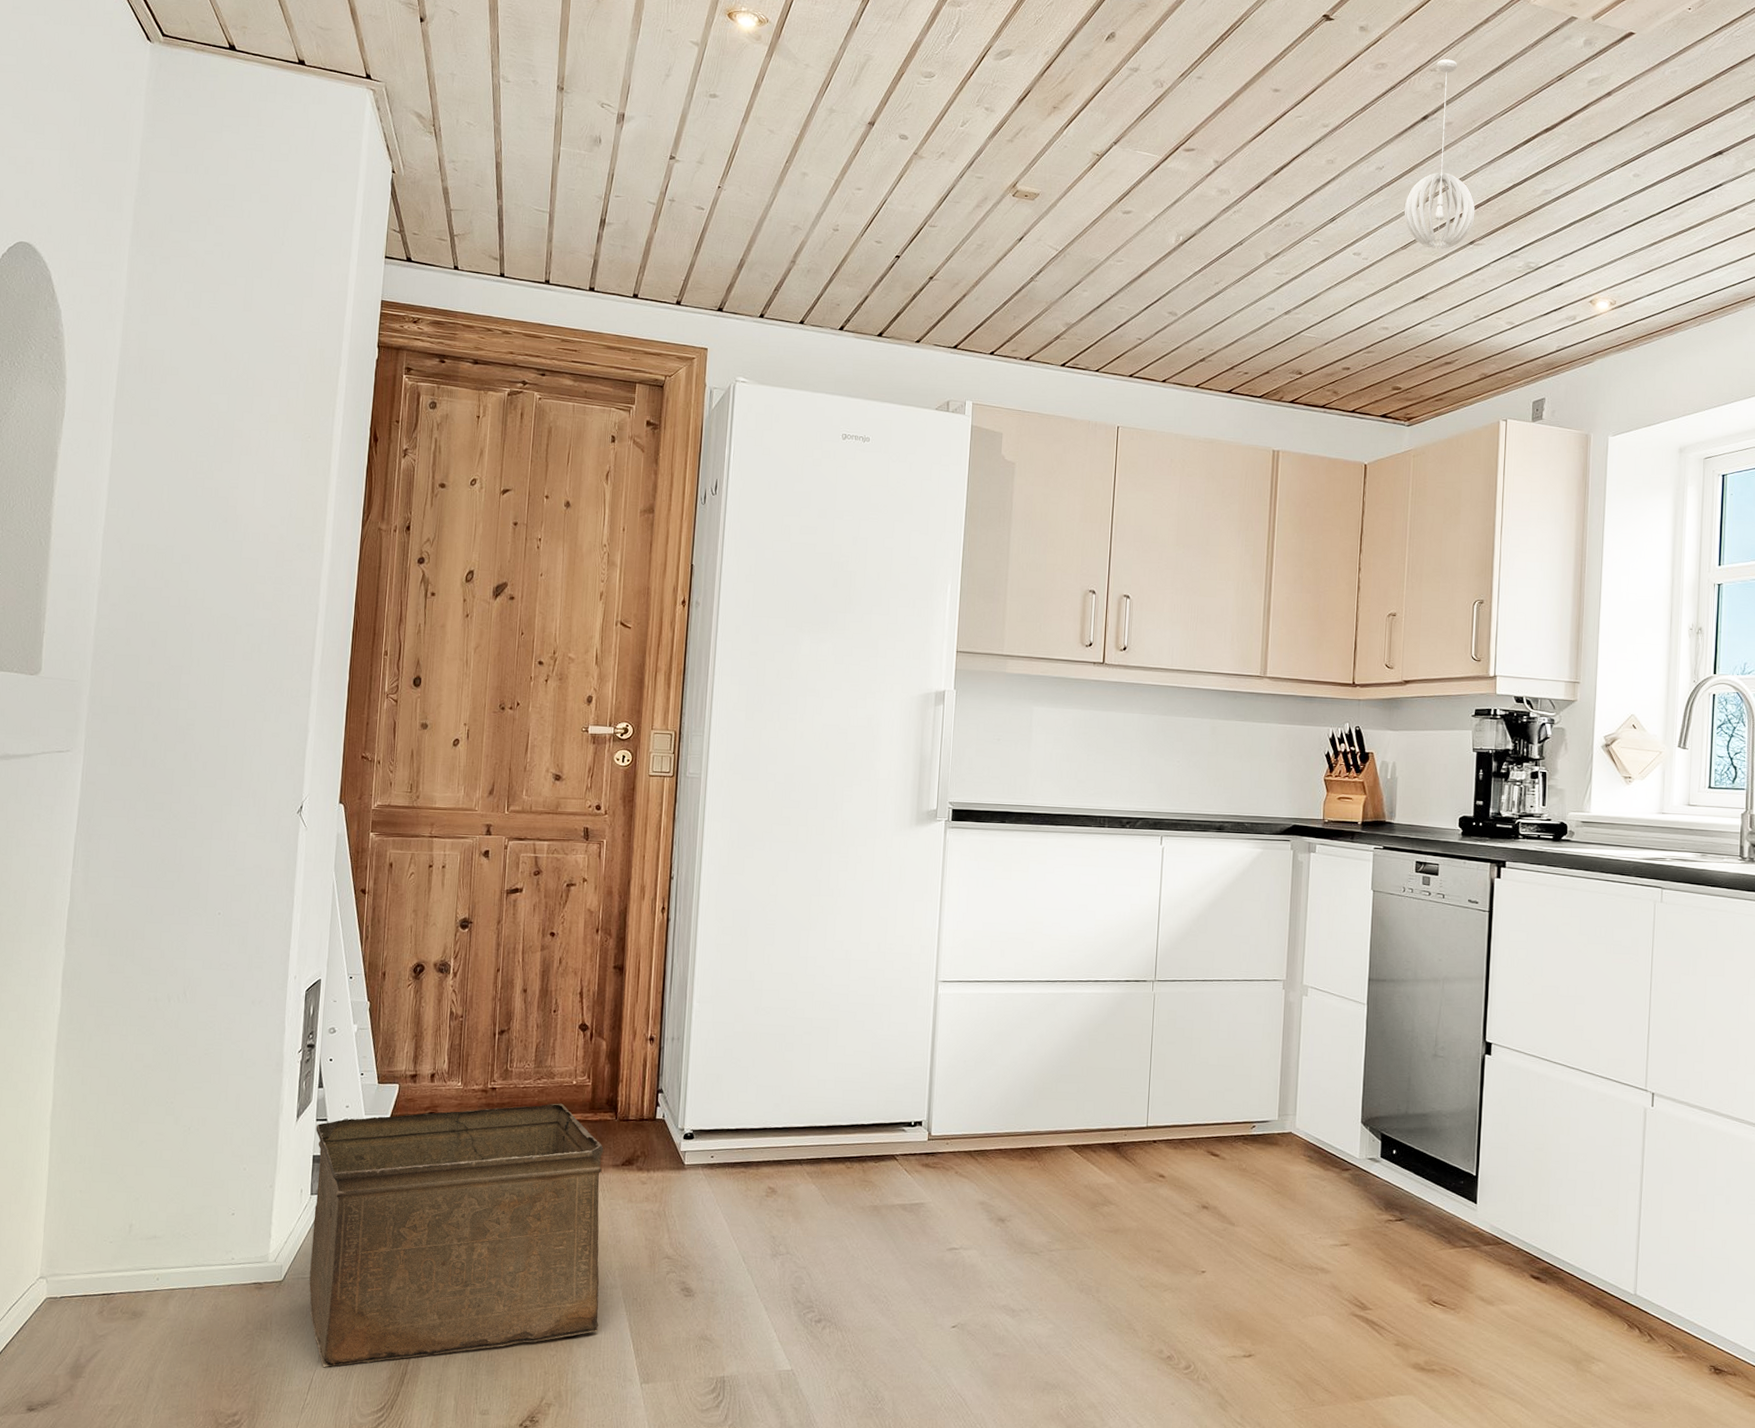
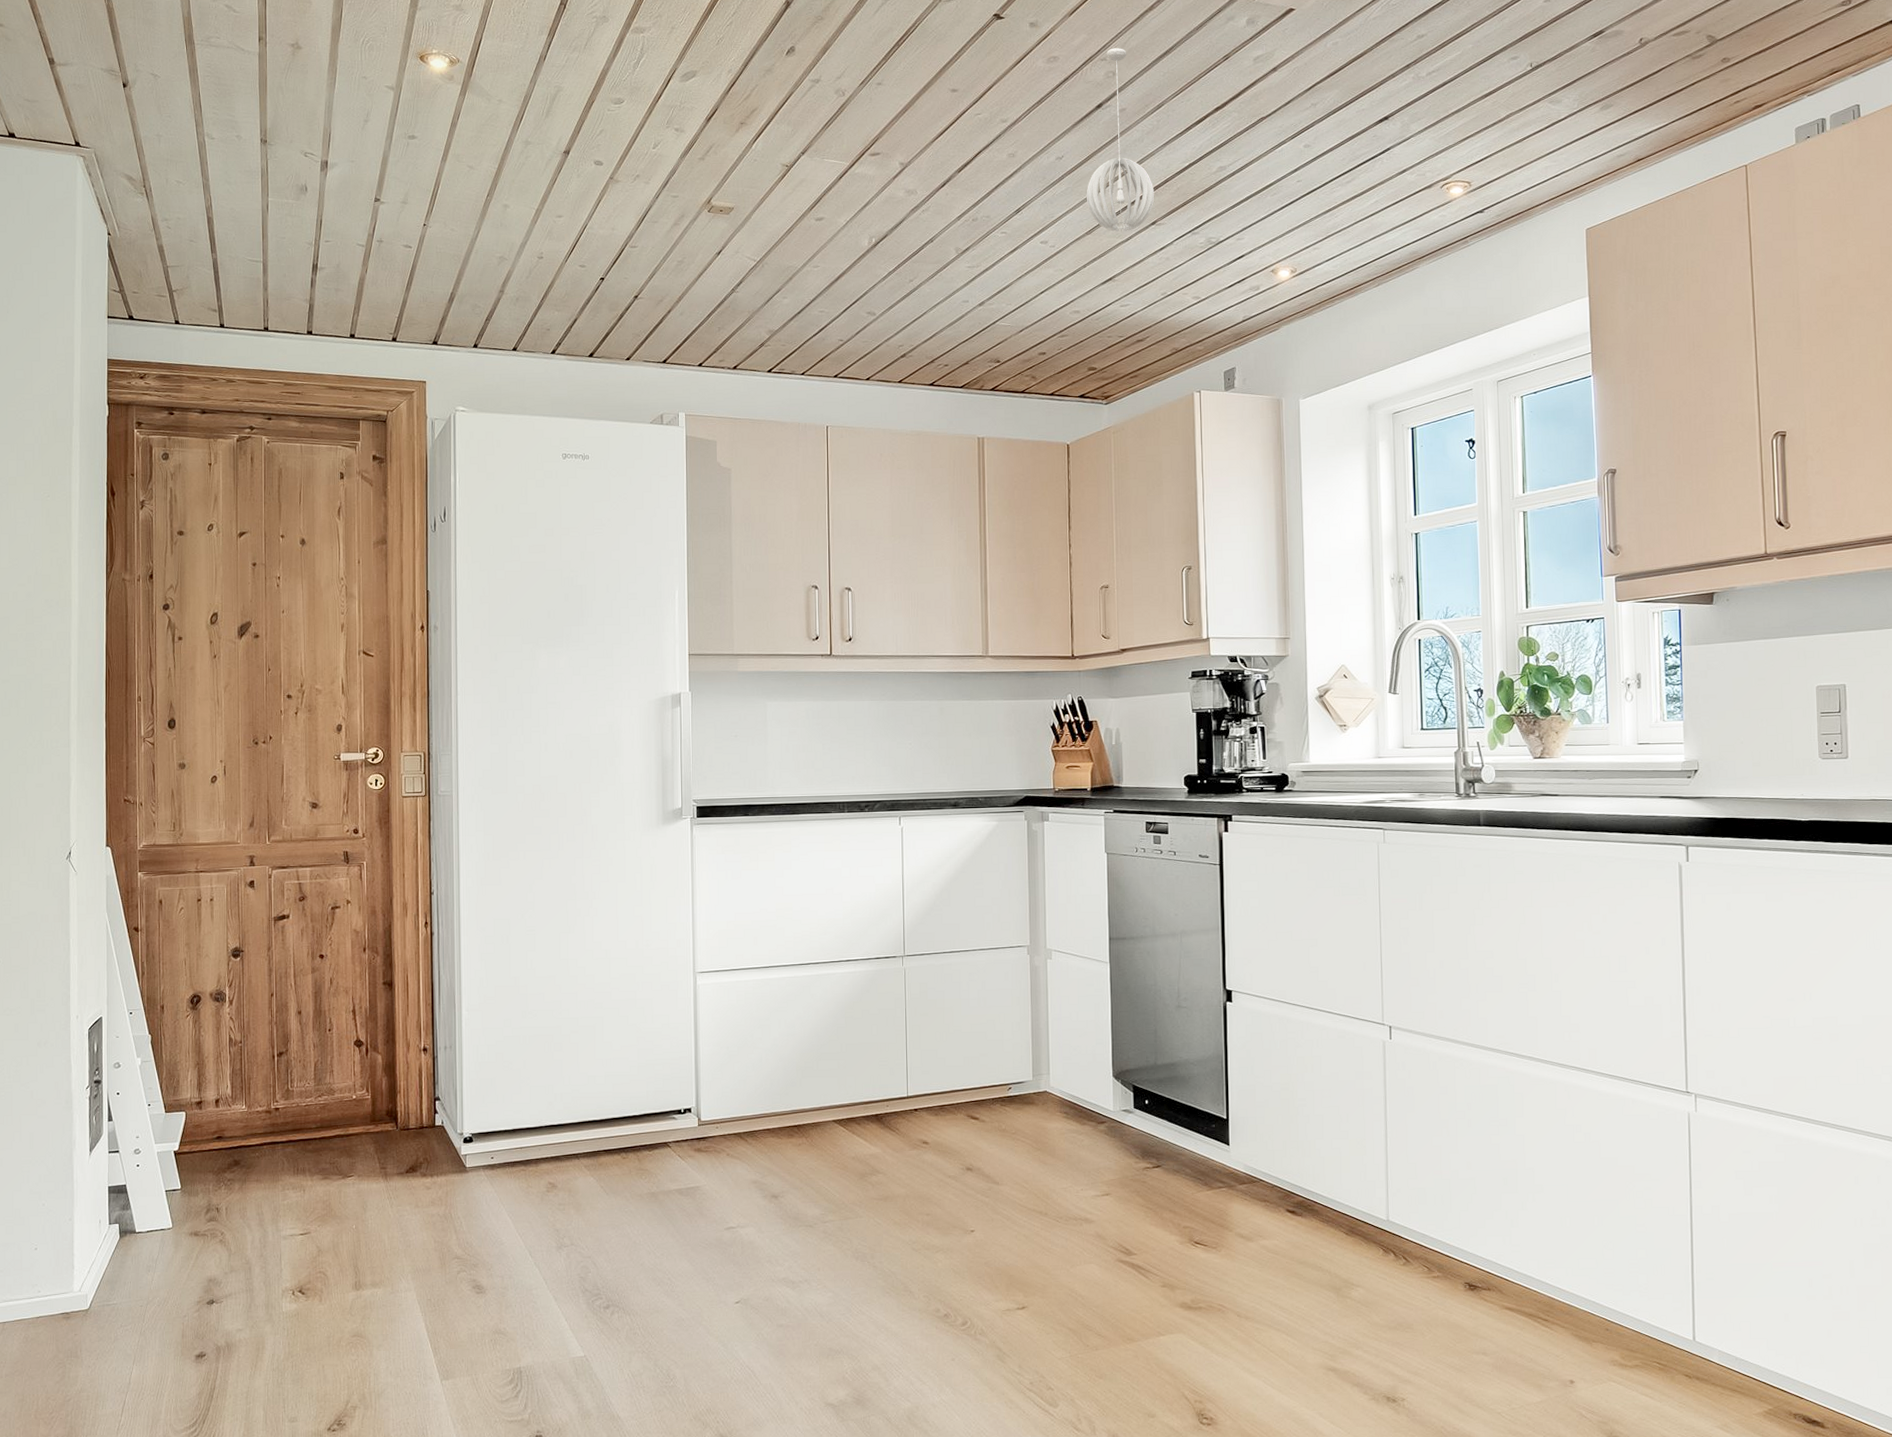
storage bin: present [309,1103,604,1367] -> none [109,1118,396,1388]

